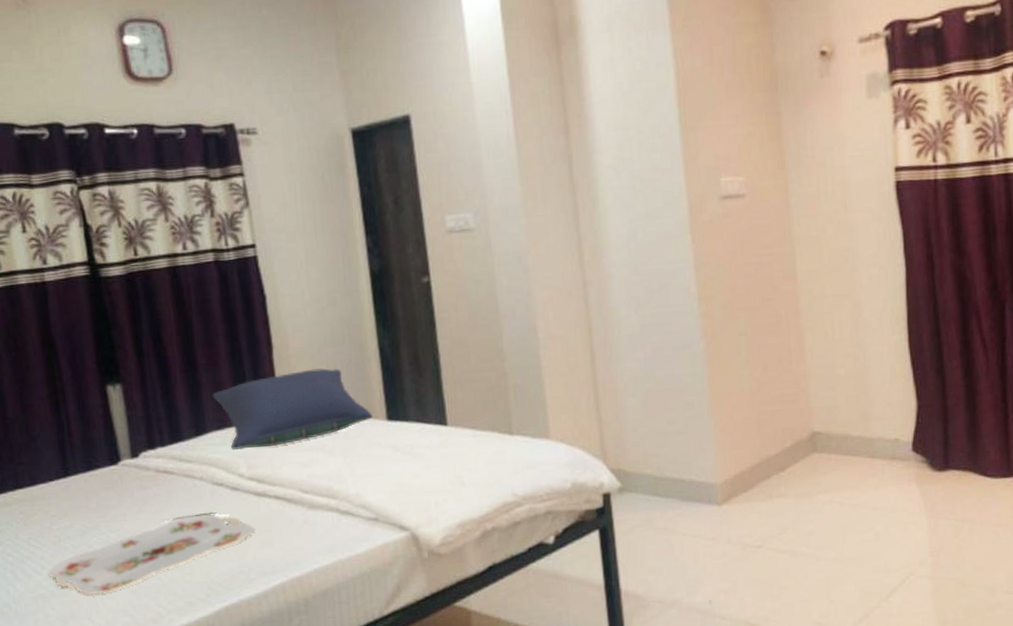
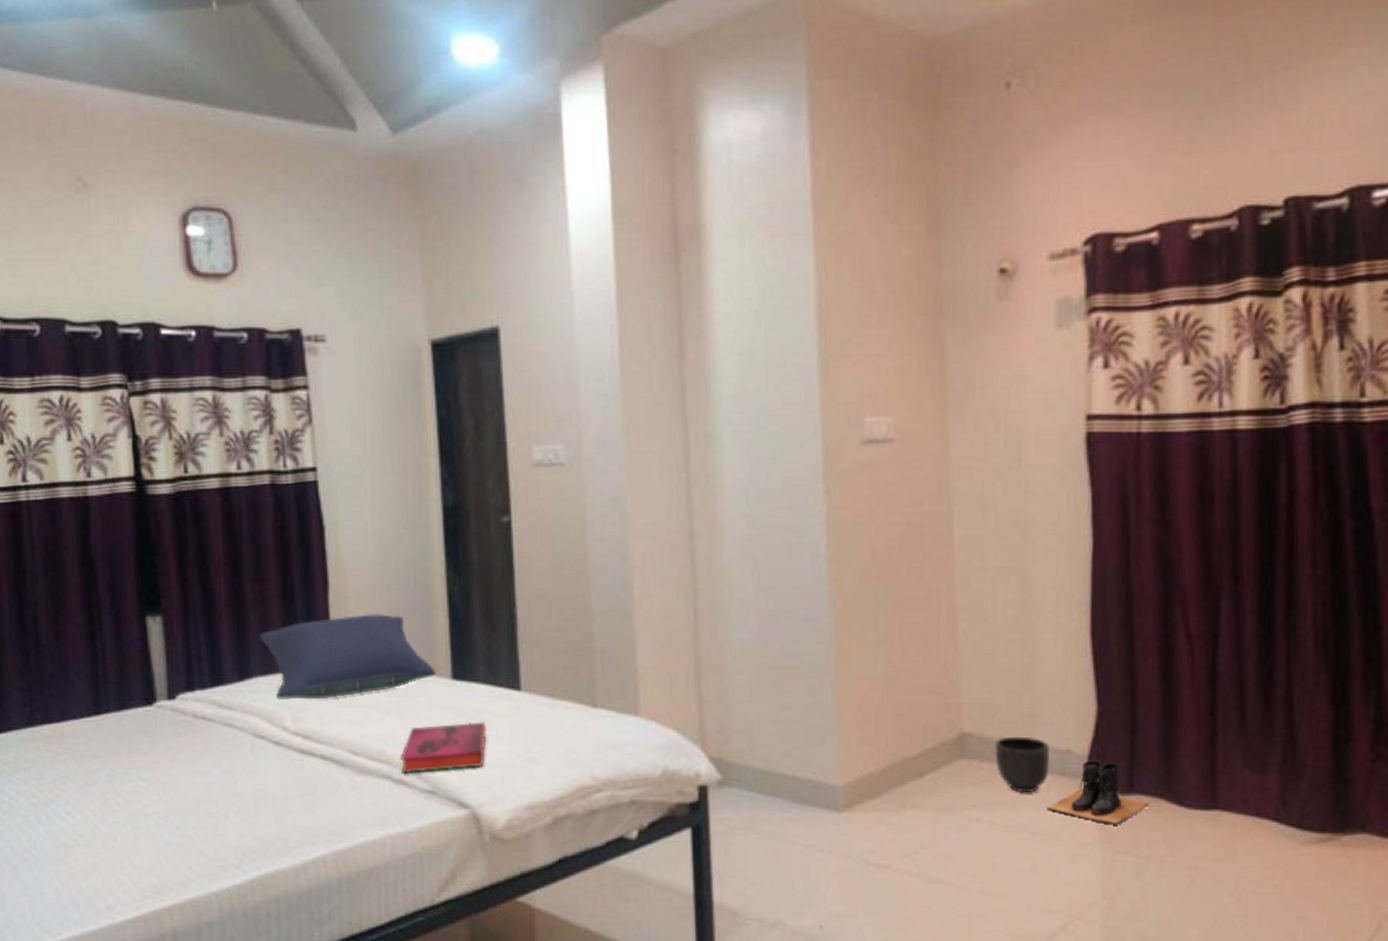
serving tray: present [47,514,255,595] -> none [72,769,297,849]
hardback book: none [345,455,421,506] -> present [400,722,488,774]
planter: none [839,430,884,477] -> present [995,736,1051,793]
boots: none [883,445,961,497] -> present [1047,760,1149,825]

